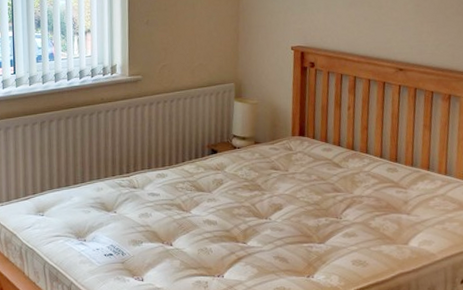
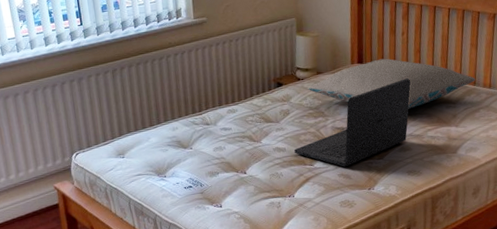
laptop: none [226,156,358,249] -> present [294,78,411,167]
pillow: none [244,133,429,190] -> present [308,58,475,109]

